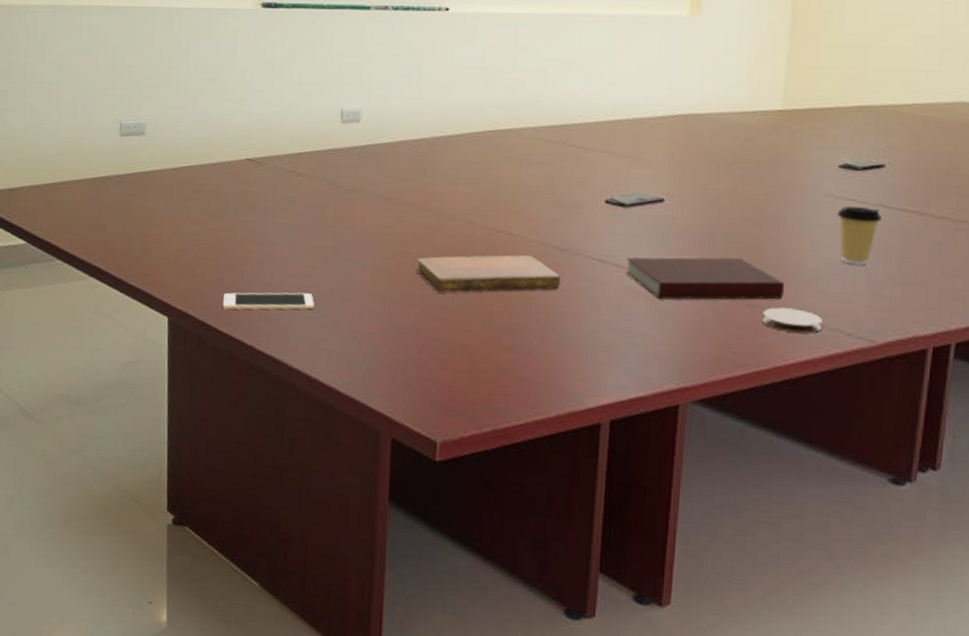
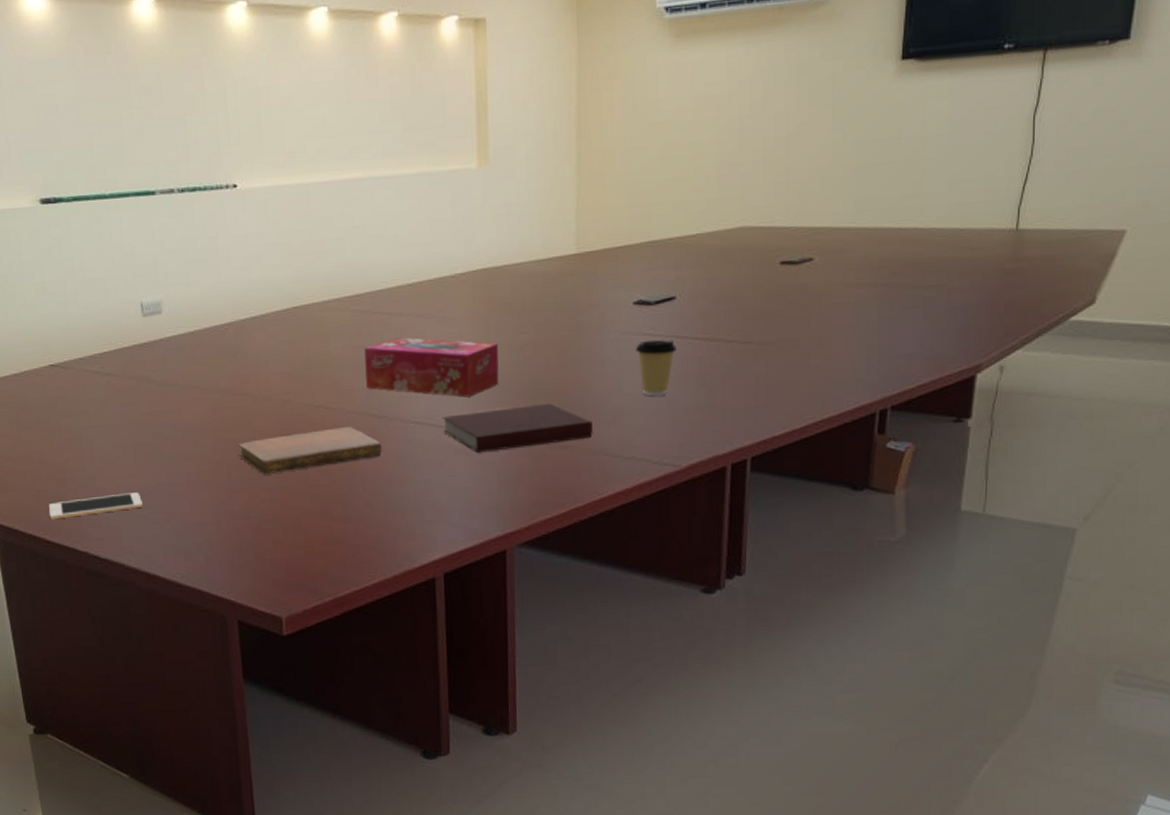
tissue box: none [552,172,693,241] -> present [364,337,499,398]
coaster: present [762,307,822,334] -> none [575,445,630,468]

